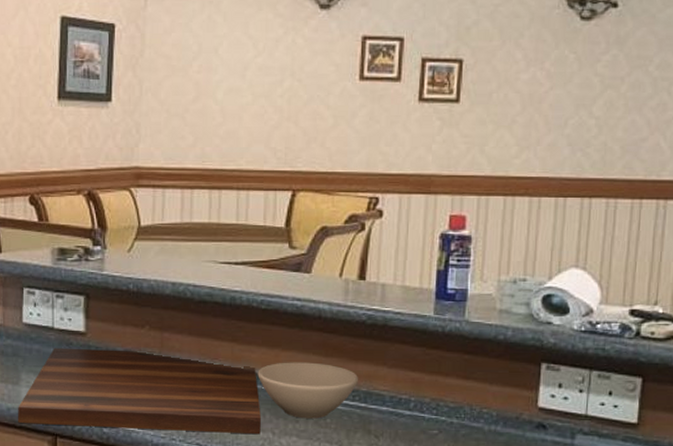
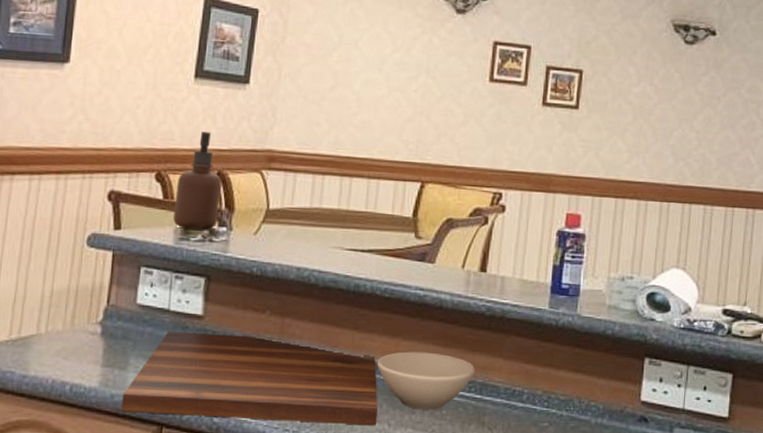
soap dispenser: none [50,153,93,251] -> present [173,131,222,231]

